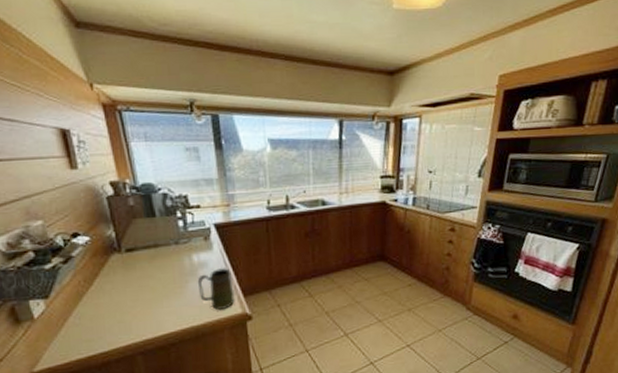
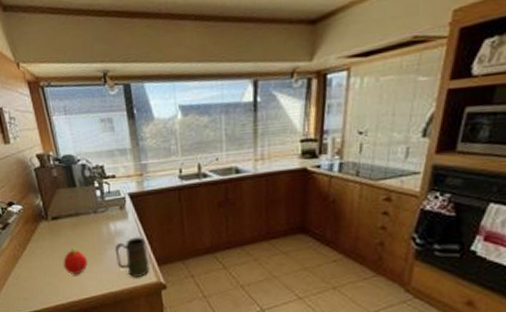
fruit: none [137,281,167,310] -> present [63,247,88,274]

